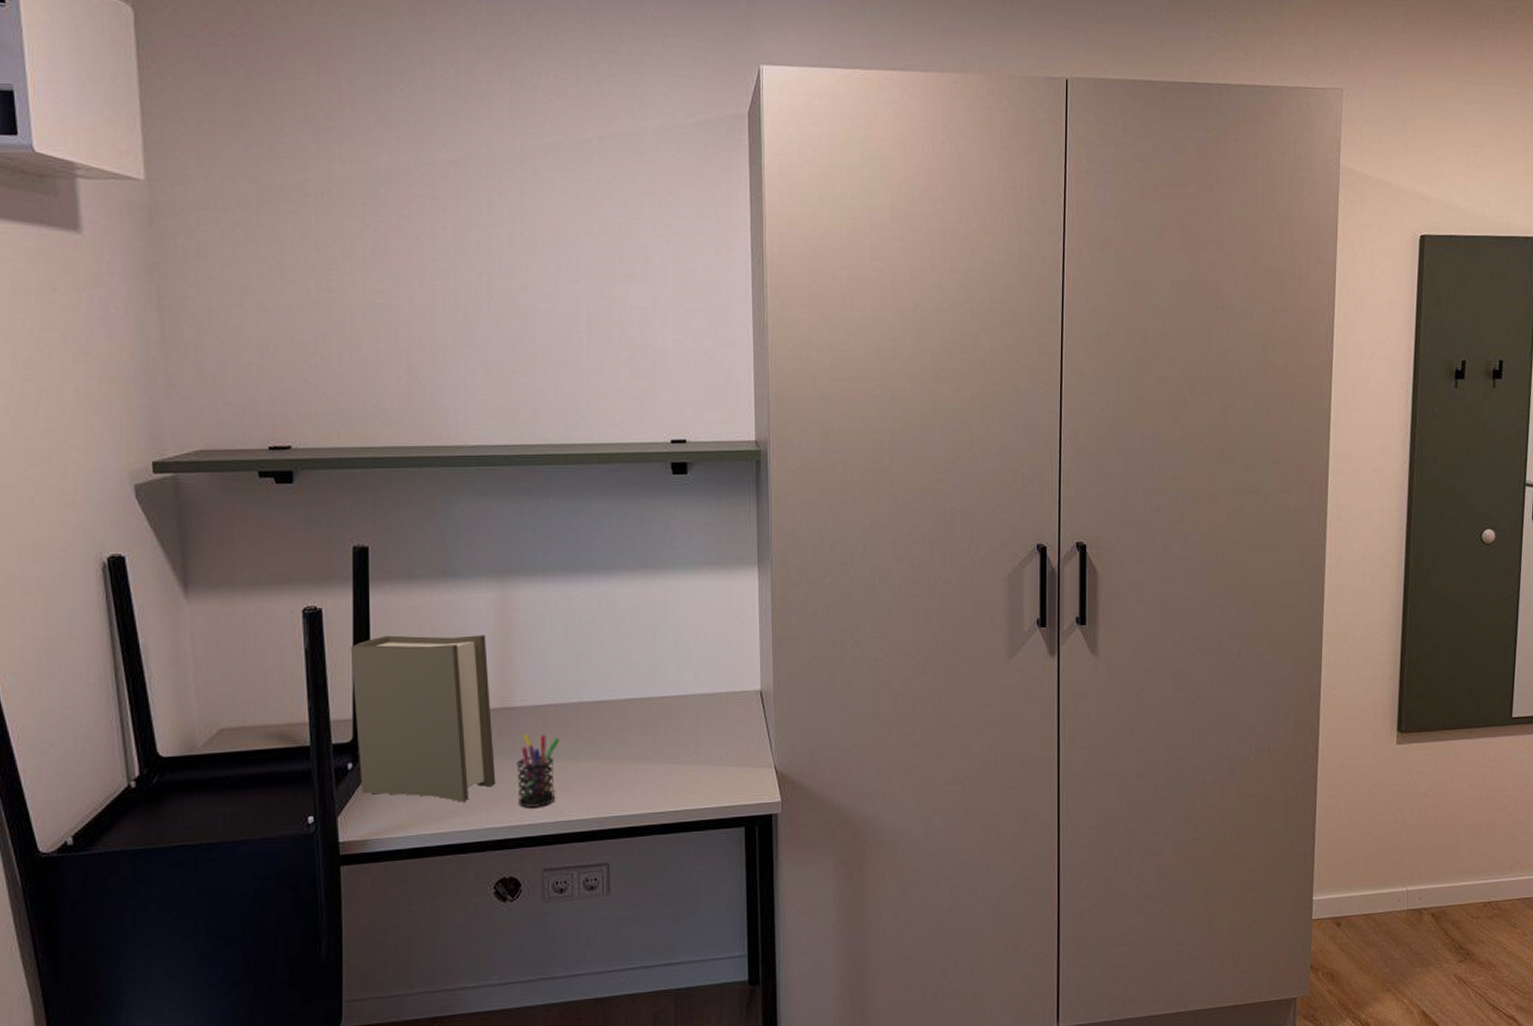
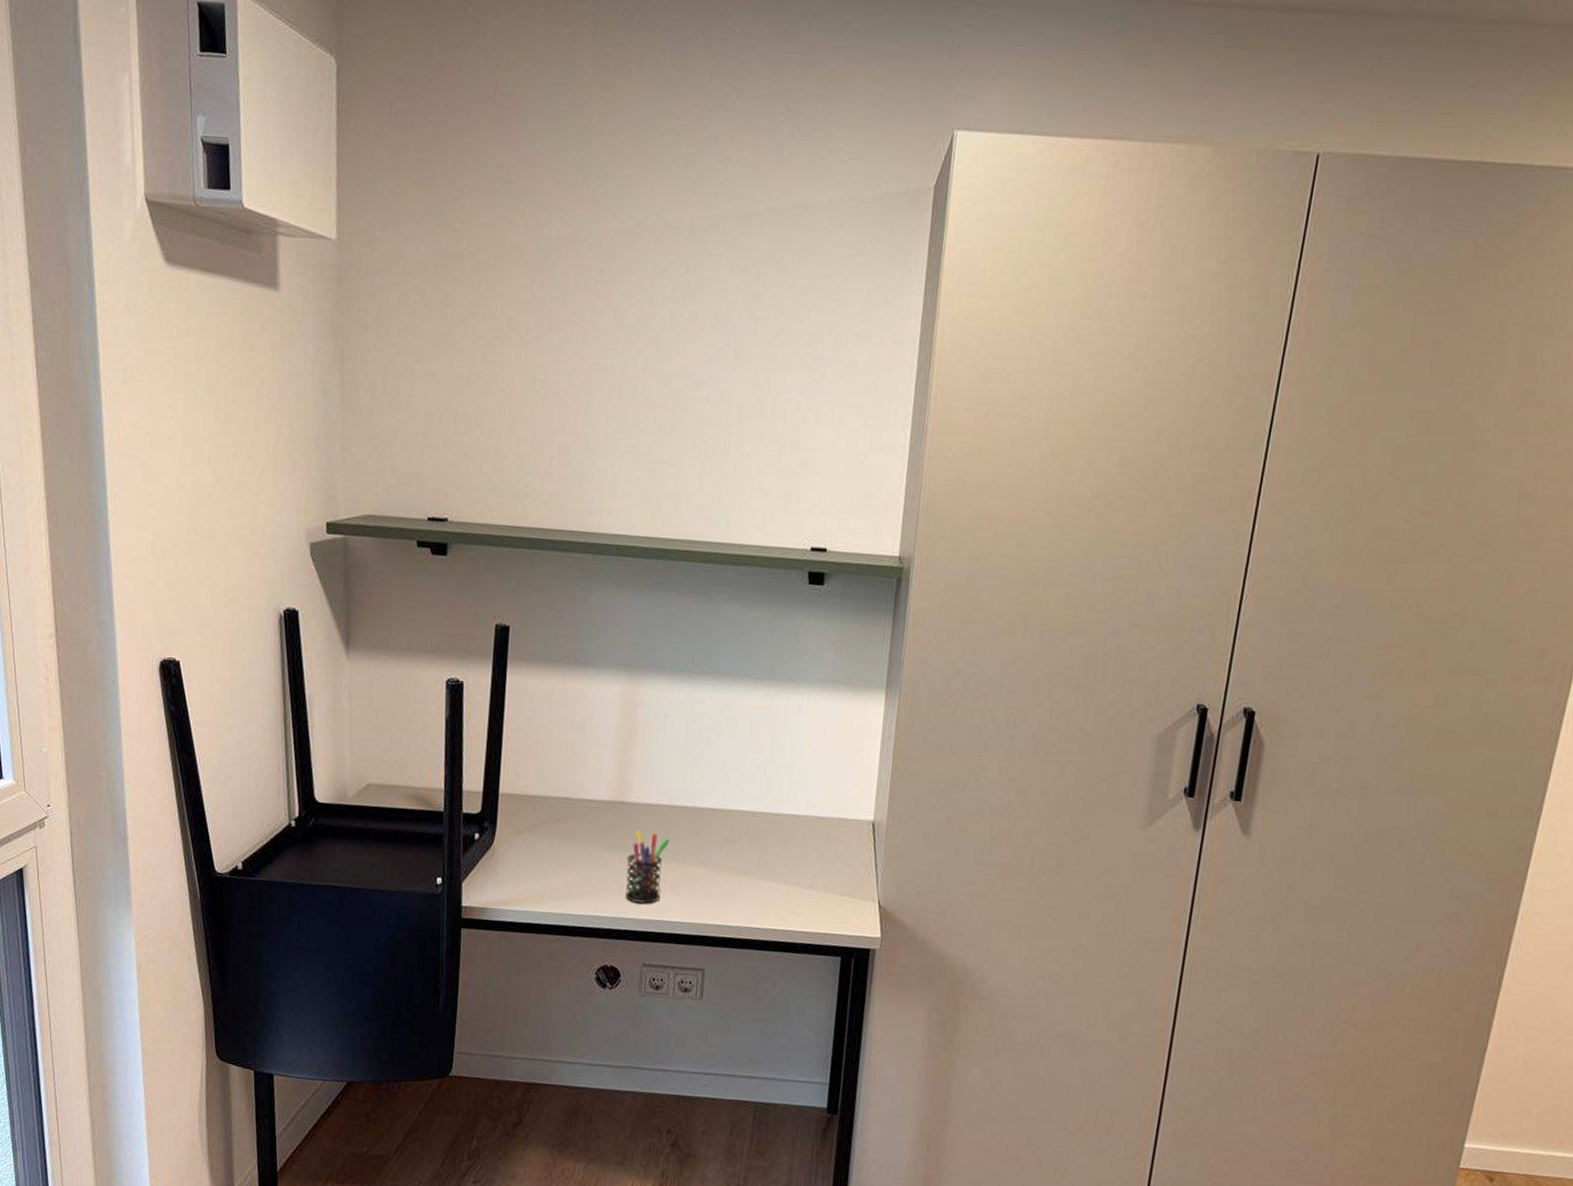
book: present [350,635,496,802] -> none [485,715,610,887]

